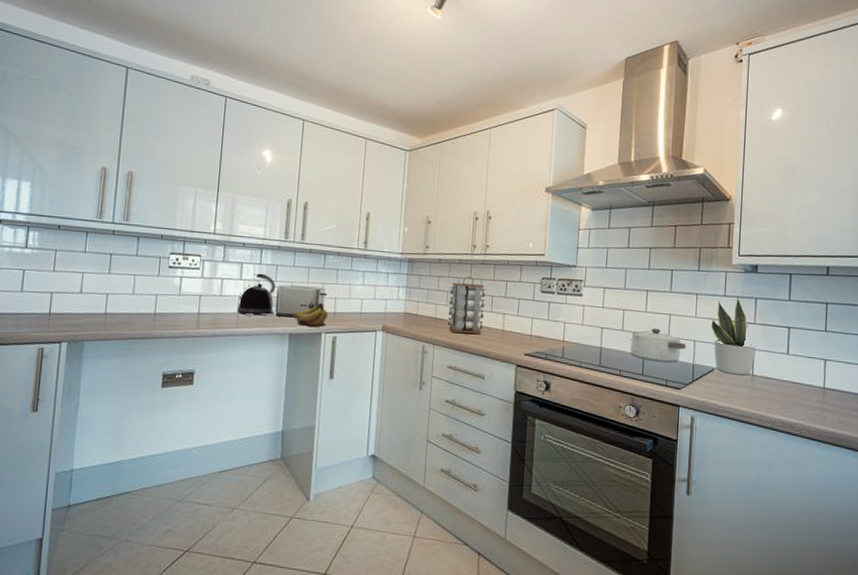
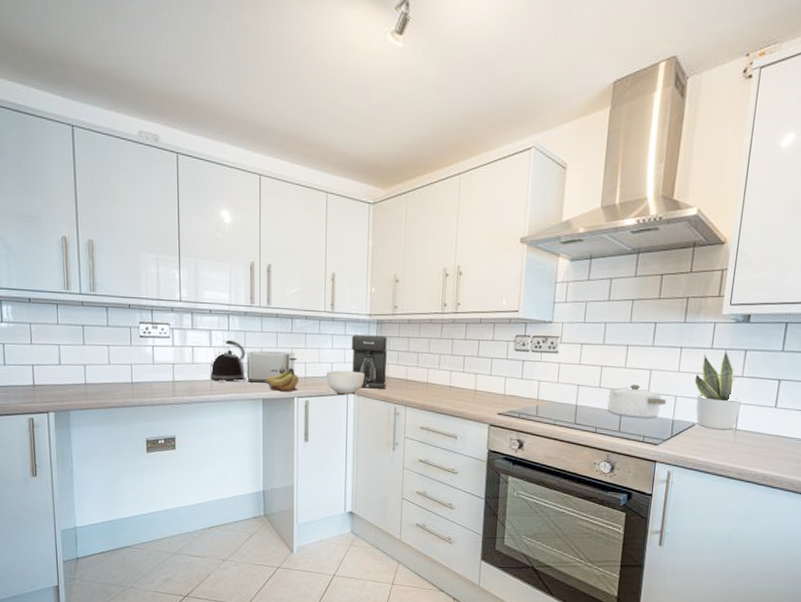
bowl: none [355,307,394,332] -> present [325,370,365,395]
coffee maker: none [381,272,419,327] -> present [351,335,388,389]
spice rack: present [447,275,485,335] -> none [419,335,457,395]

